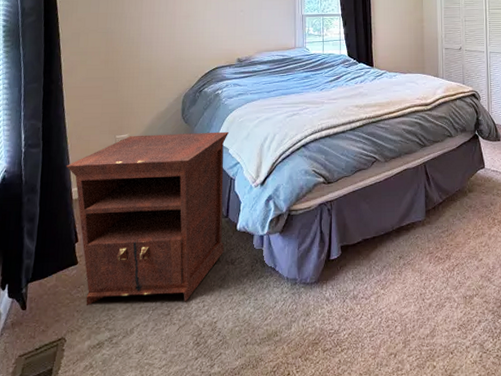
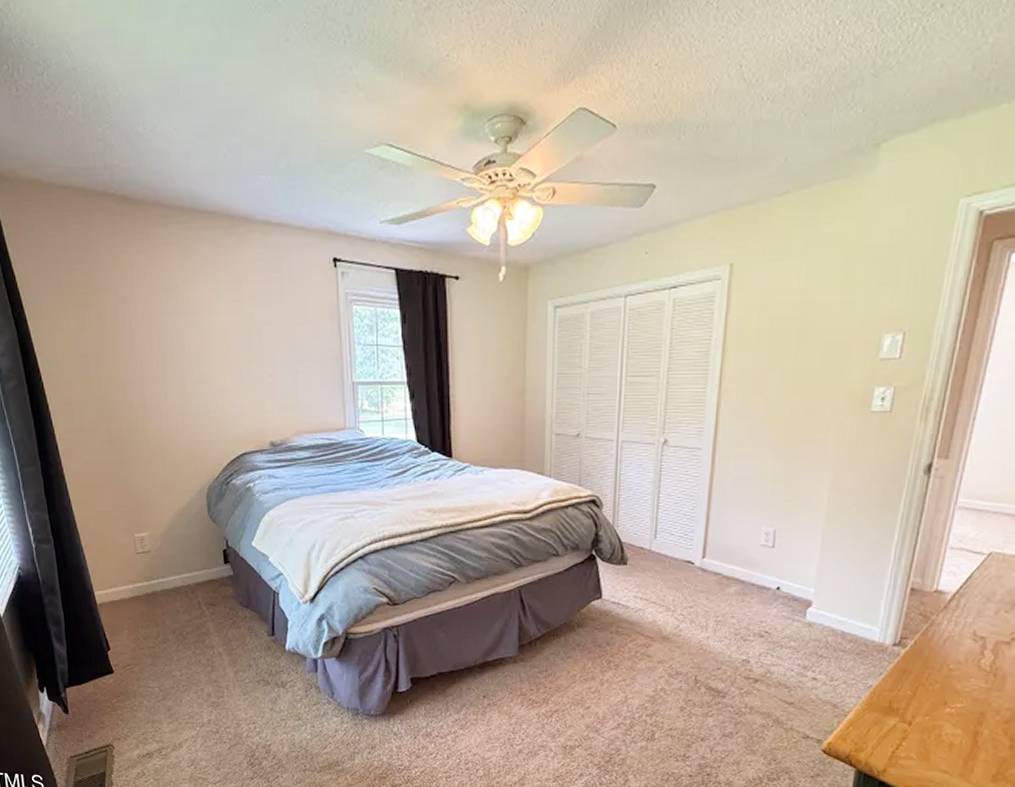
nightstand: present [66,131,230,306] -> none [83,534,273,722]

